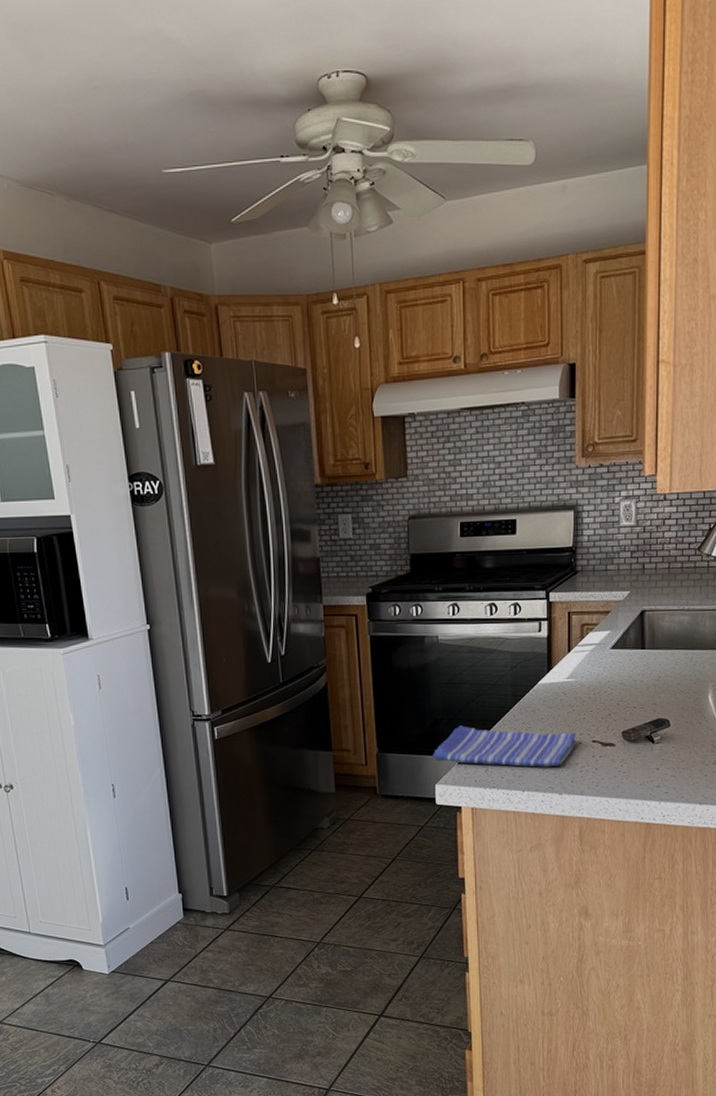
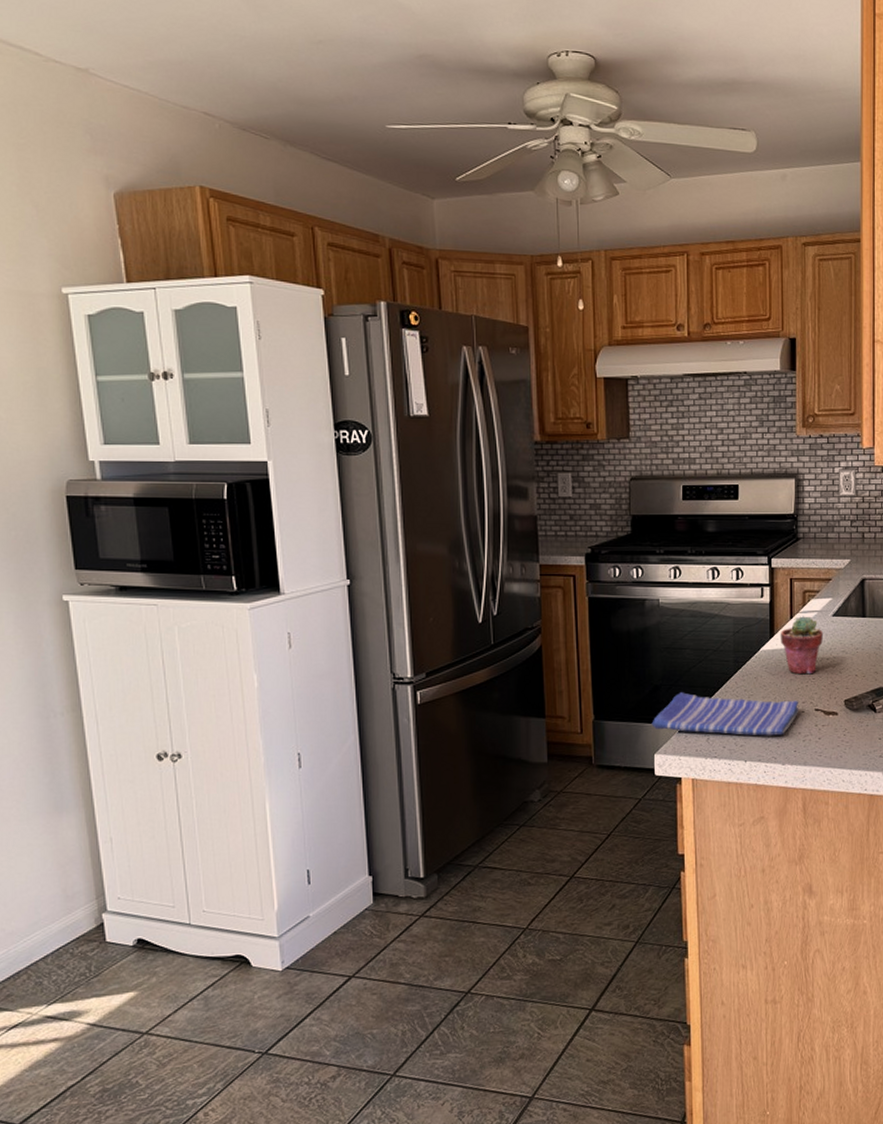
potted succulent: none [557,649,601,707] -> present [780,616,823,675]

